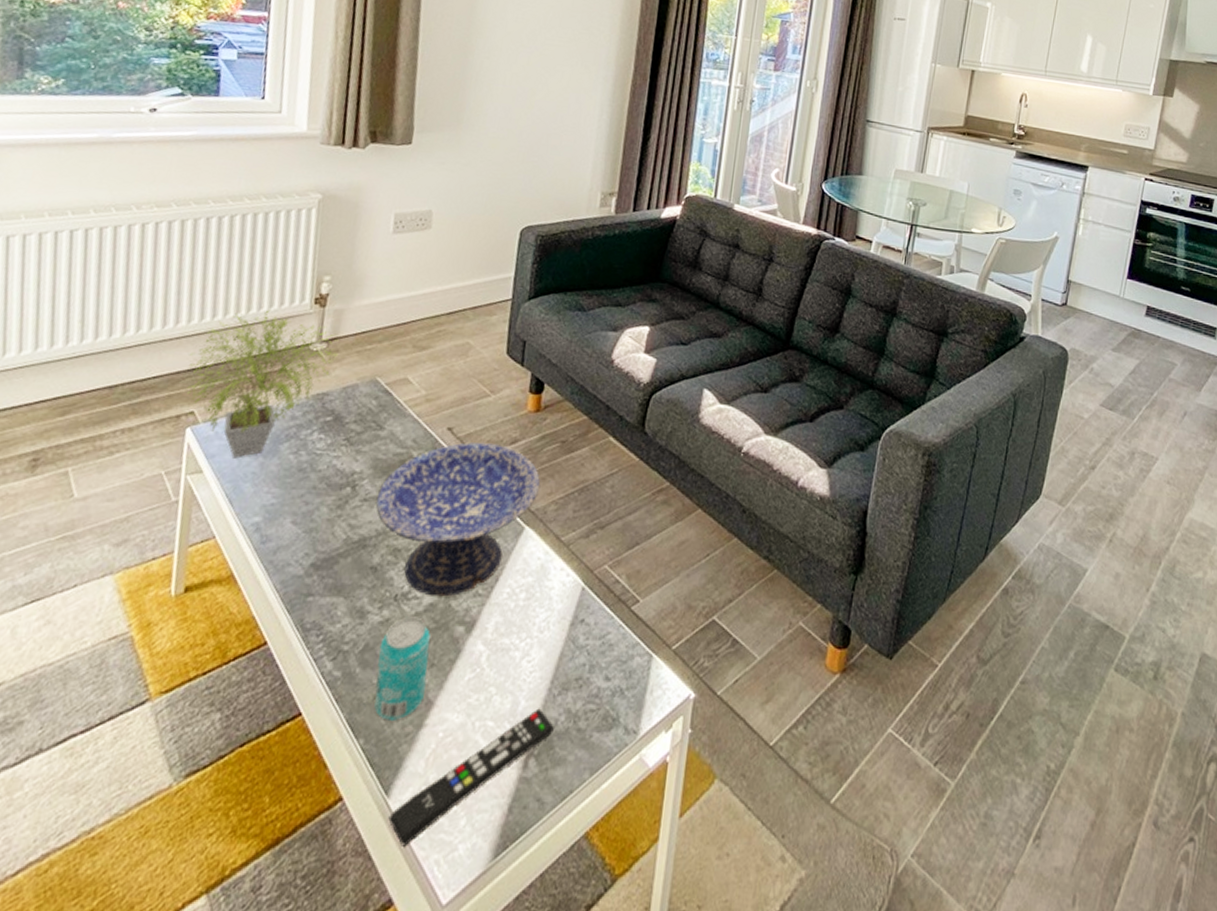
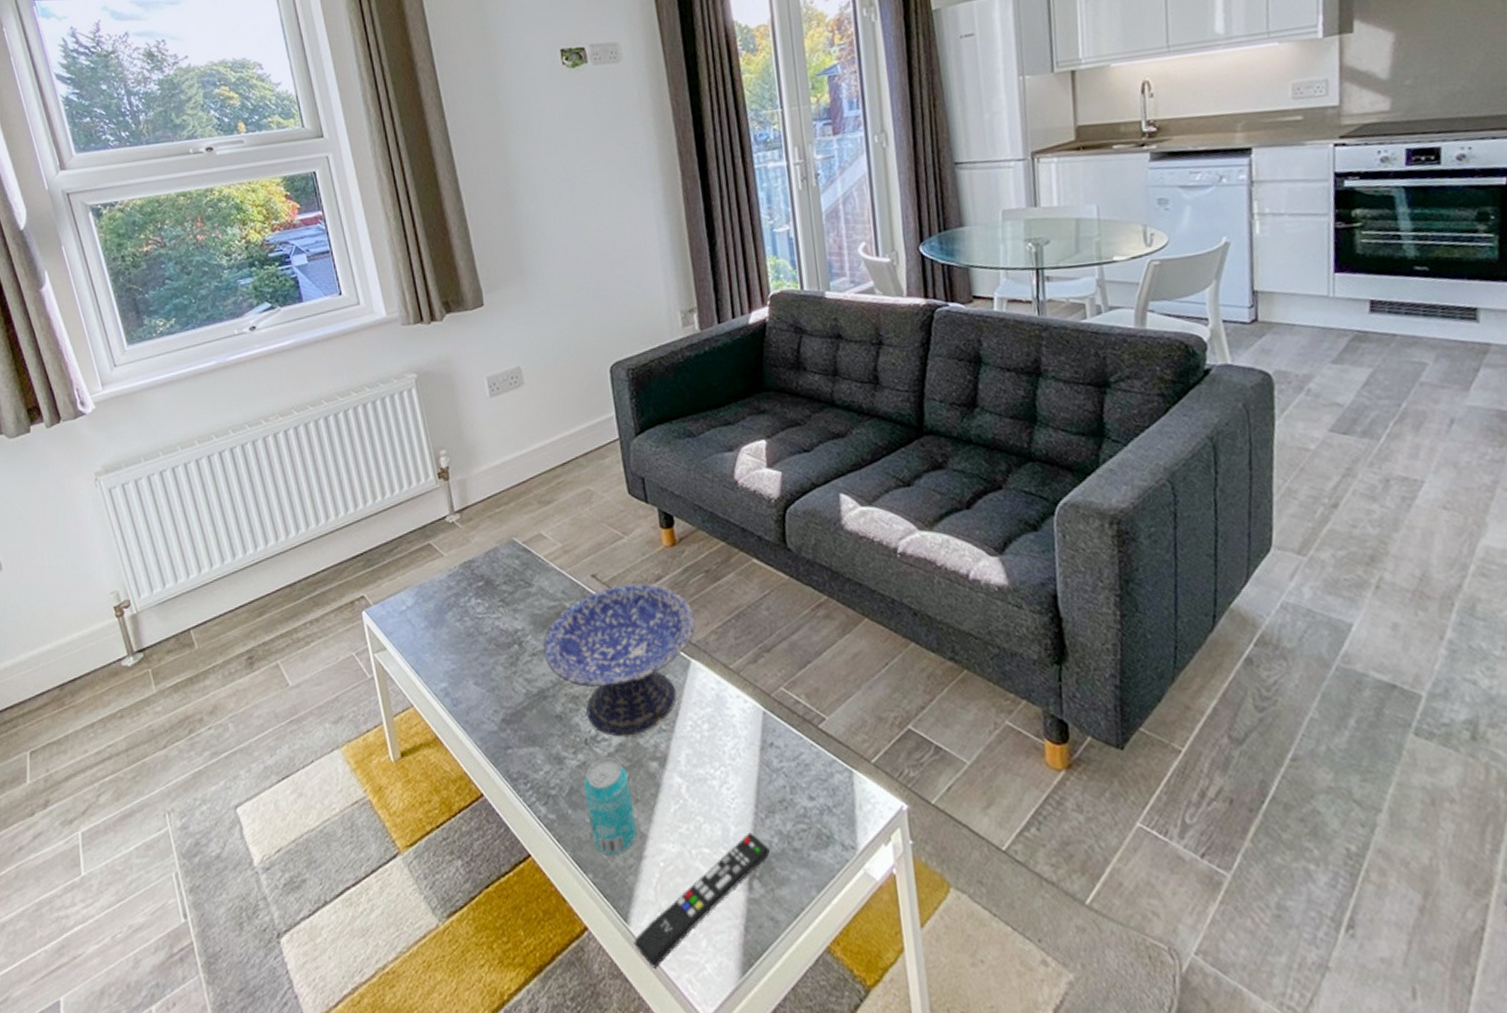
potted plant: present [187,310,339,458] -> none [345,492,472,633]

